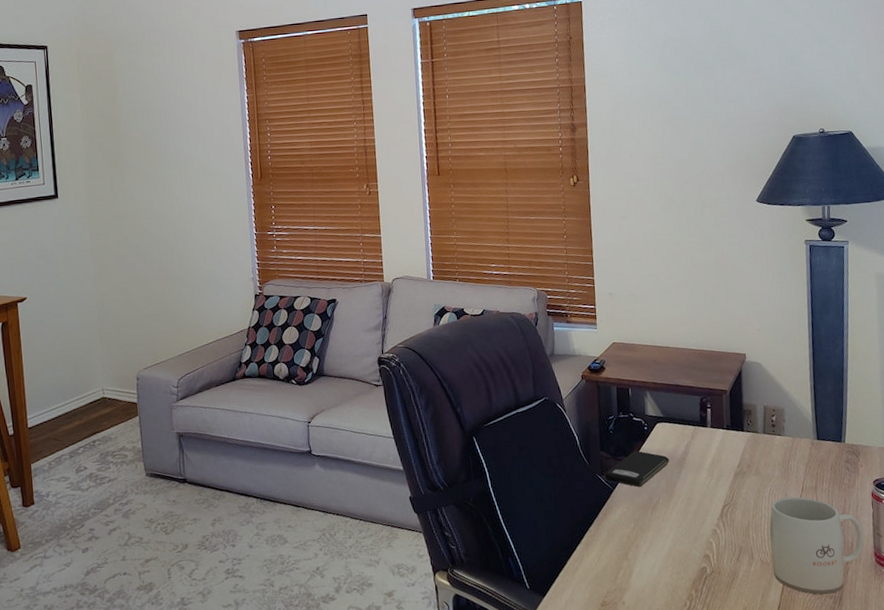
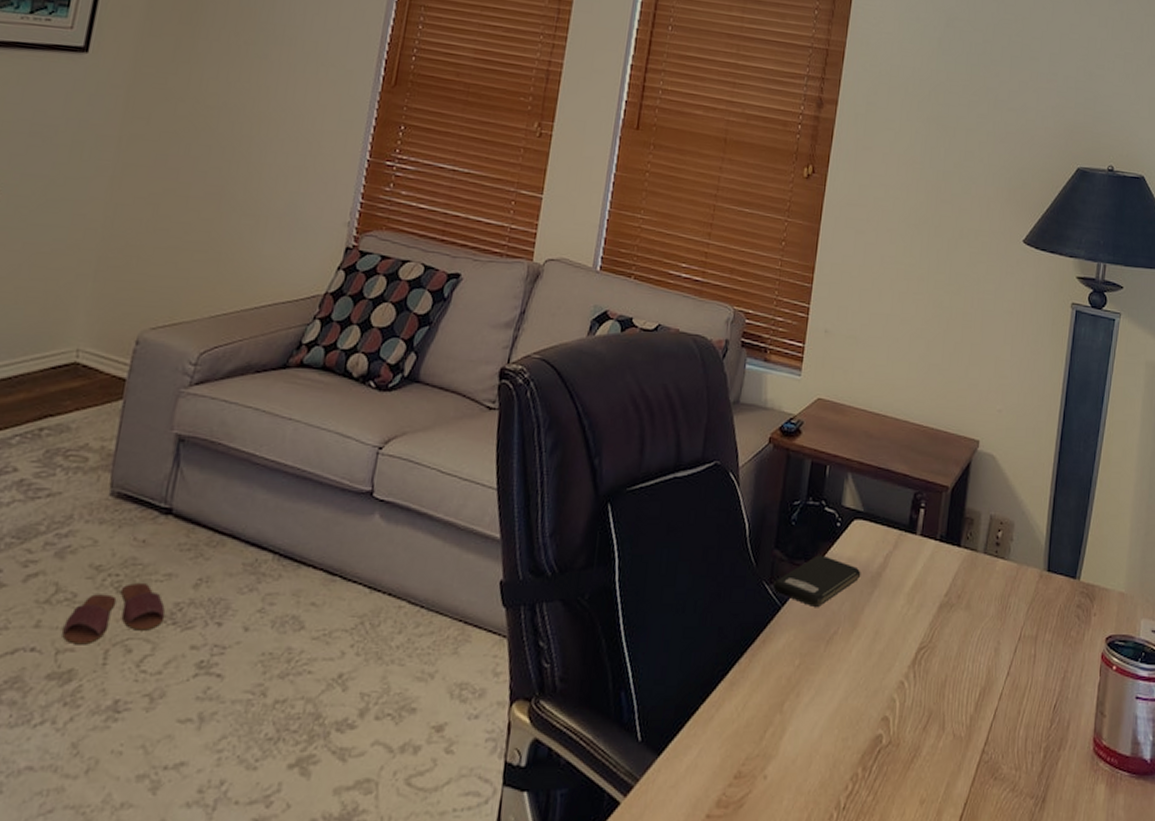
slippers: none [139,526,199,568] -> present [62,583,166,645]
mug: present [769,496,865,595] -> none [966,646,1085,792]

